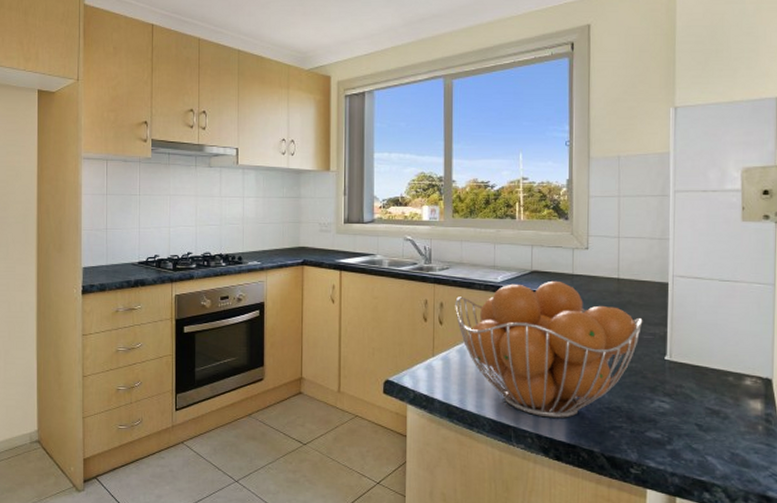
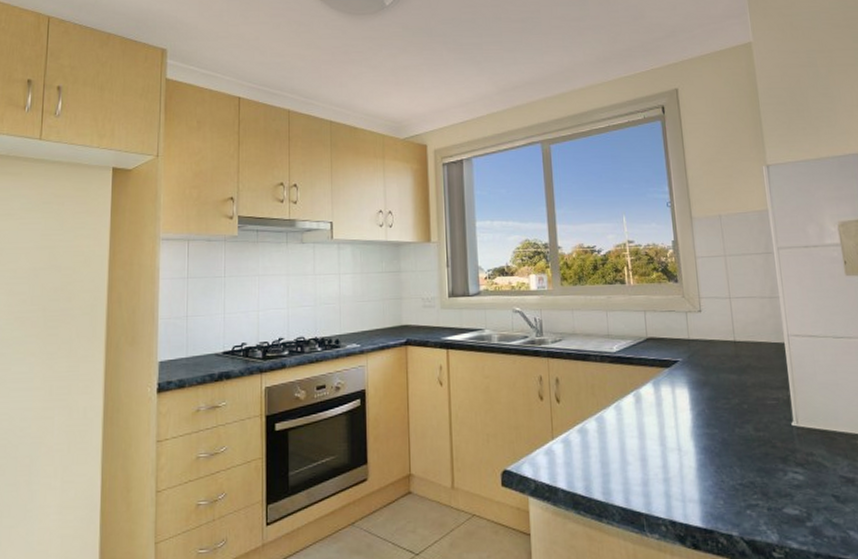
fruit basket: present [455,280,643,418] -> none [571,347,765,501]

